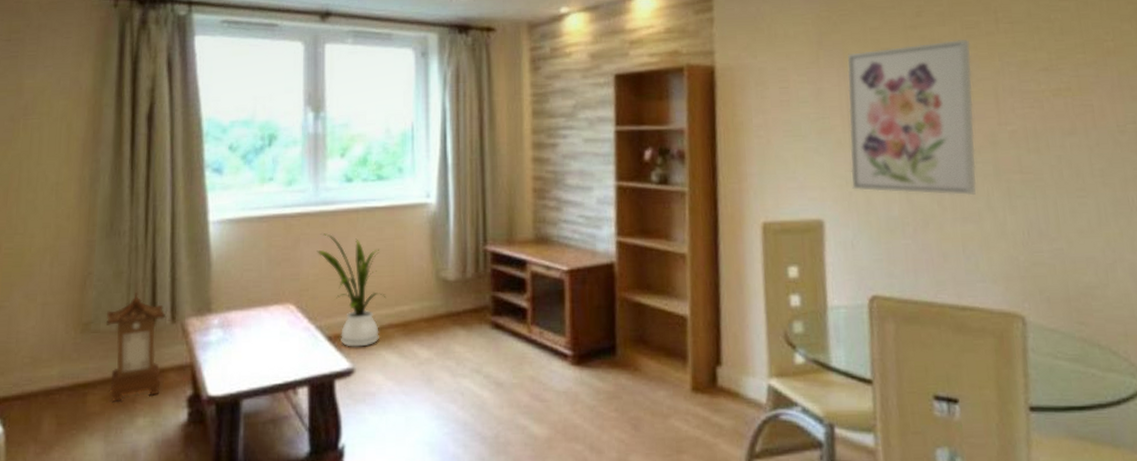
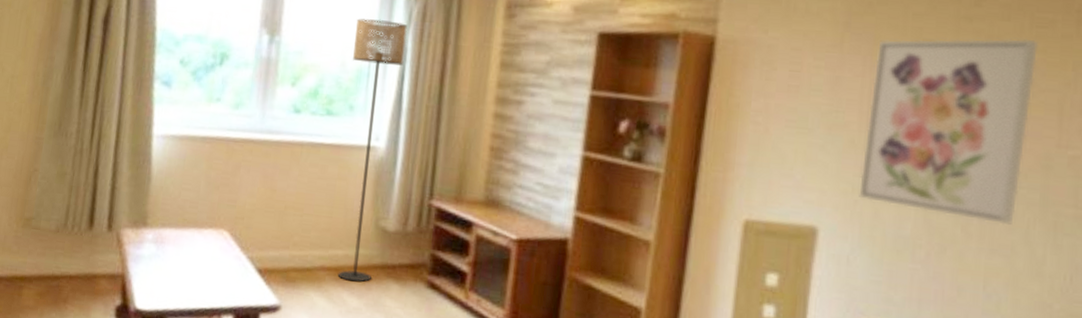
lantern: present [105,293,167,402] -> none [44,196,104,300]
house plant: present [317,233,386,347] -> none [256,163,322,285]
floor lamp: none [395,85,445,334] -> present [337,18,408,282]

